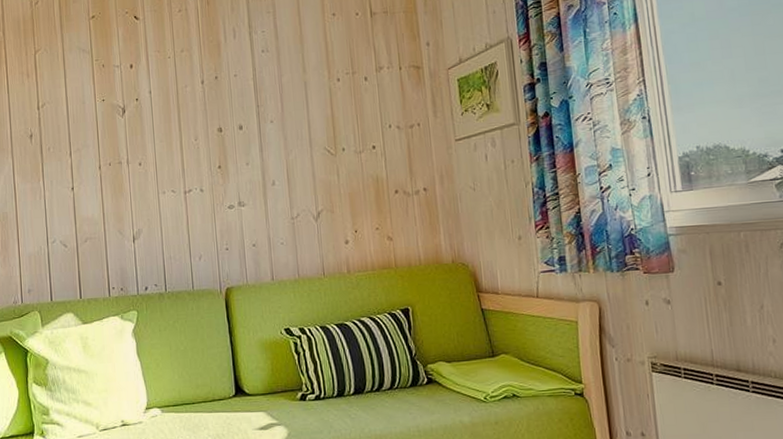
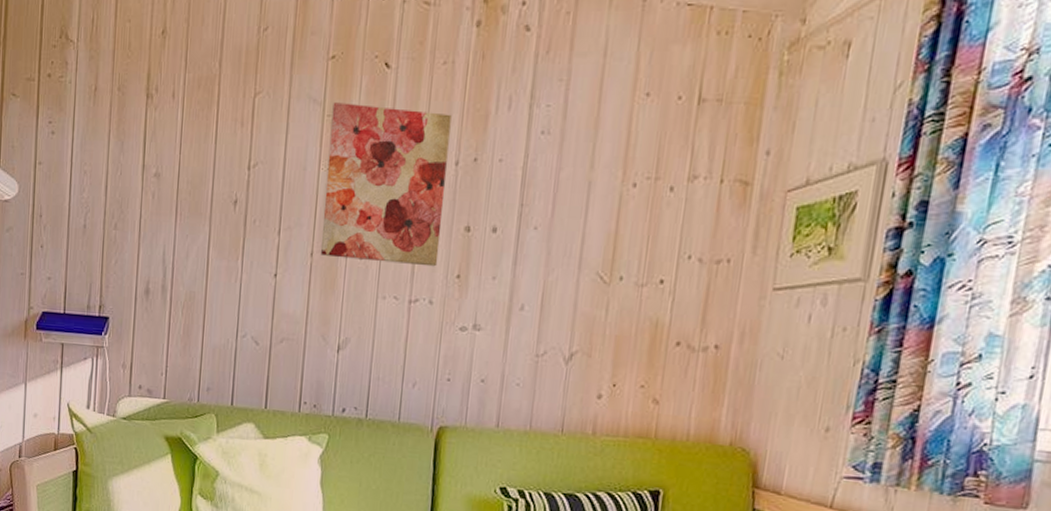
wall art: none [98,47,202,167] -> present [320,102,452,267]

